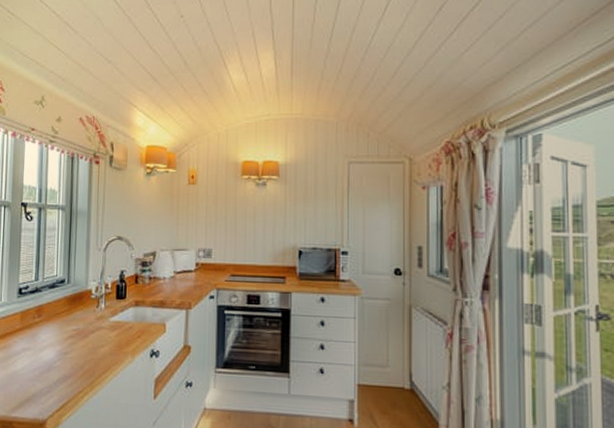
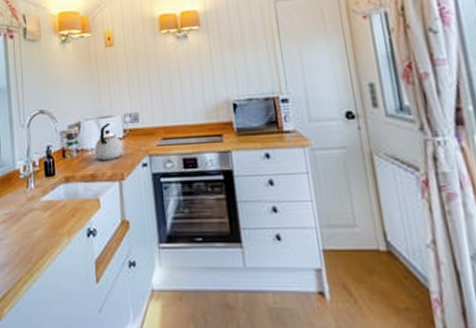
kettle: none [166,256,194,289] -> present [94,124,124,160]

